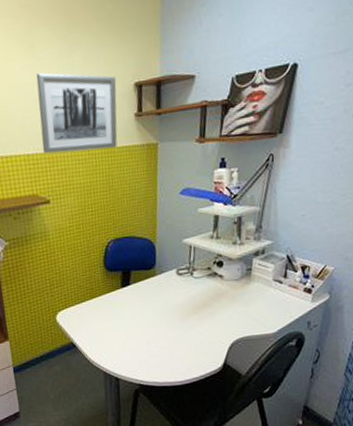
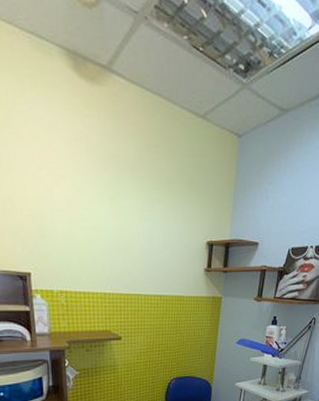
wall art: present [36,73,118,154] -> none [119,220,191,297]

